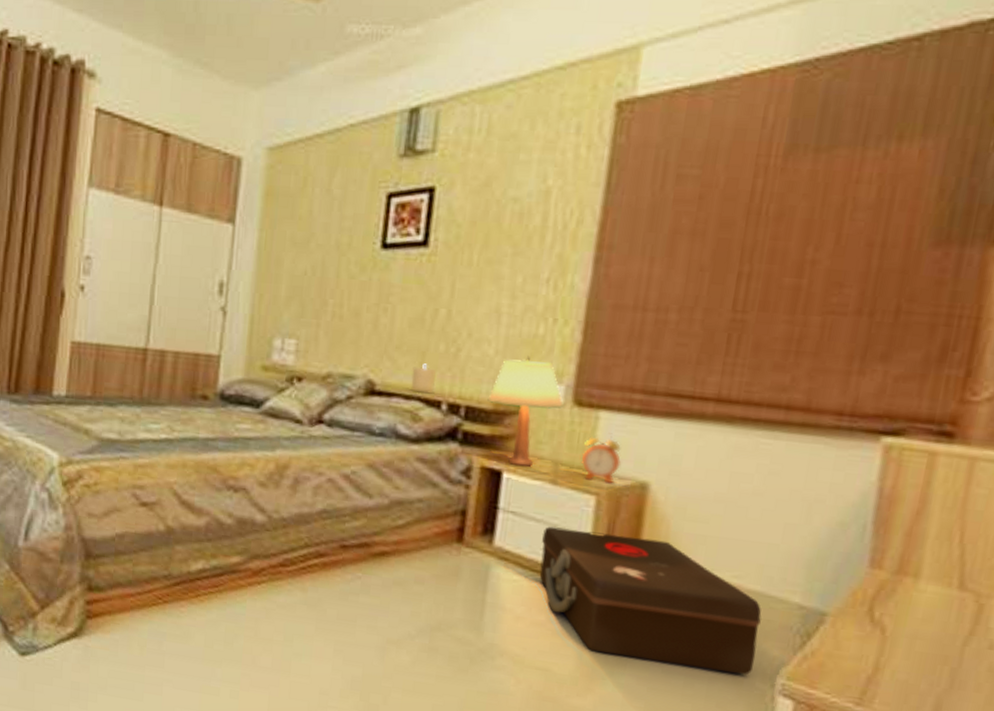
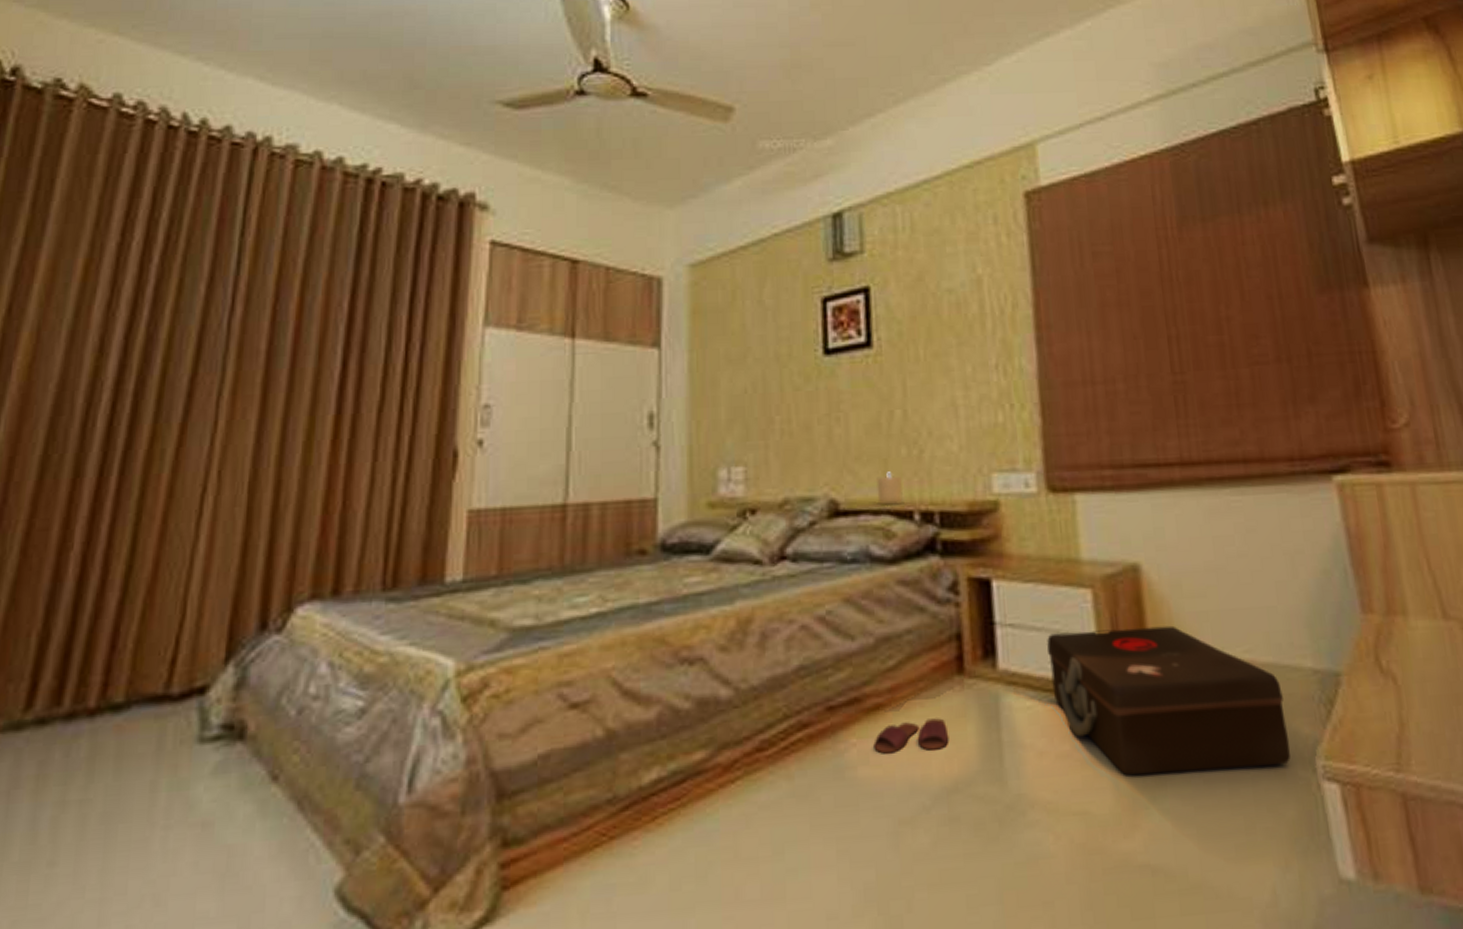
slippers: none [375,569,440,596] -> present [873,718,949,754]
table lamp: present [487,355,564,467] -> none [961,446,1038,571]
alarm clock: present [580,433,622,484] -> none [1067,516,1109,572]

